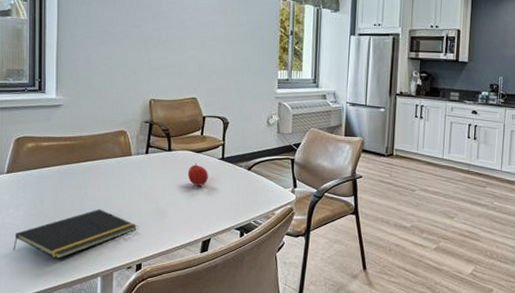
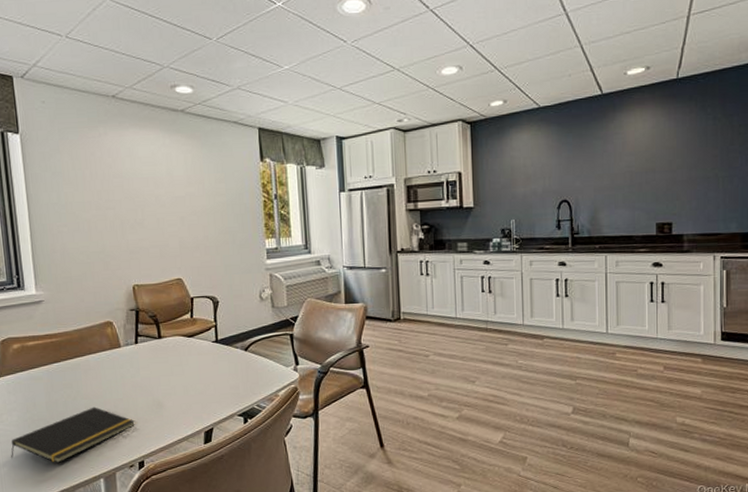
fruit: present [187,163,208,186] -> none [181,349,203,373]

